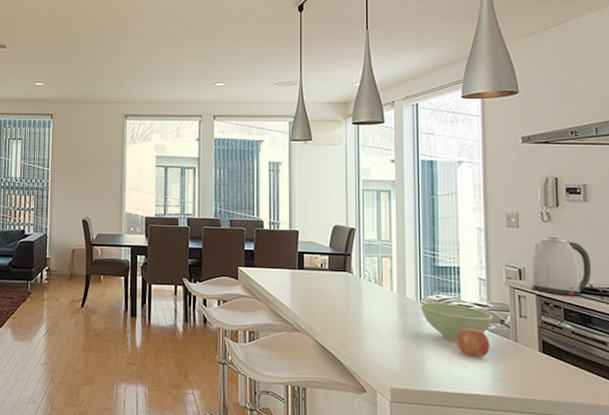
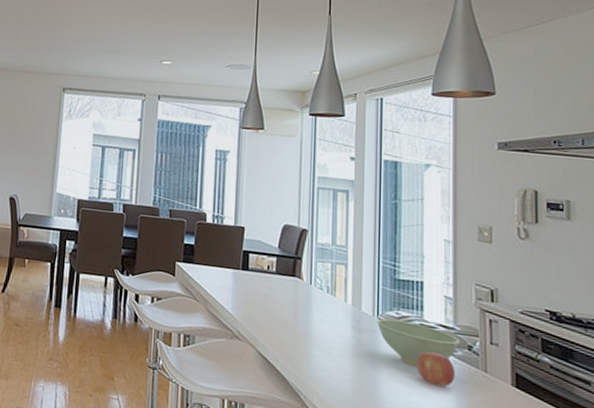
kettle: present [530,237,592,296] -> none [504,256,575,327]

